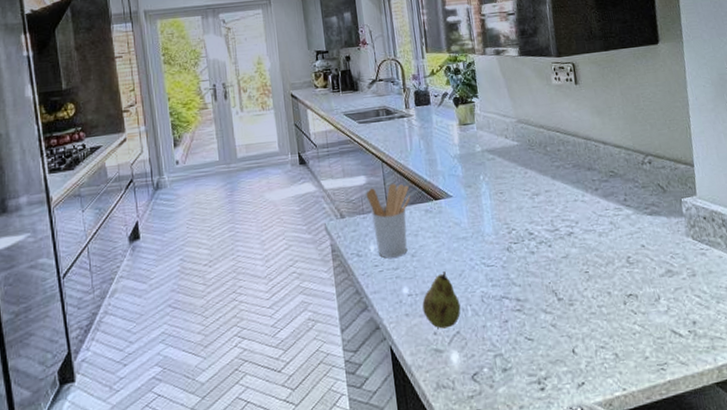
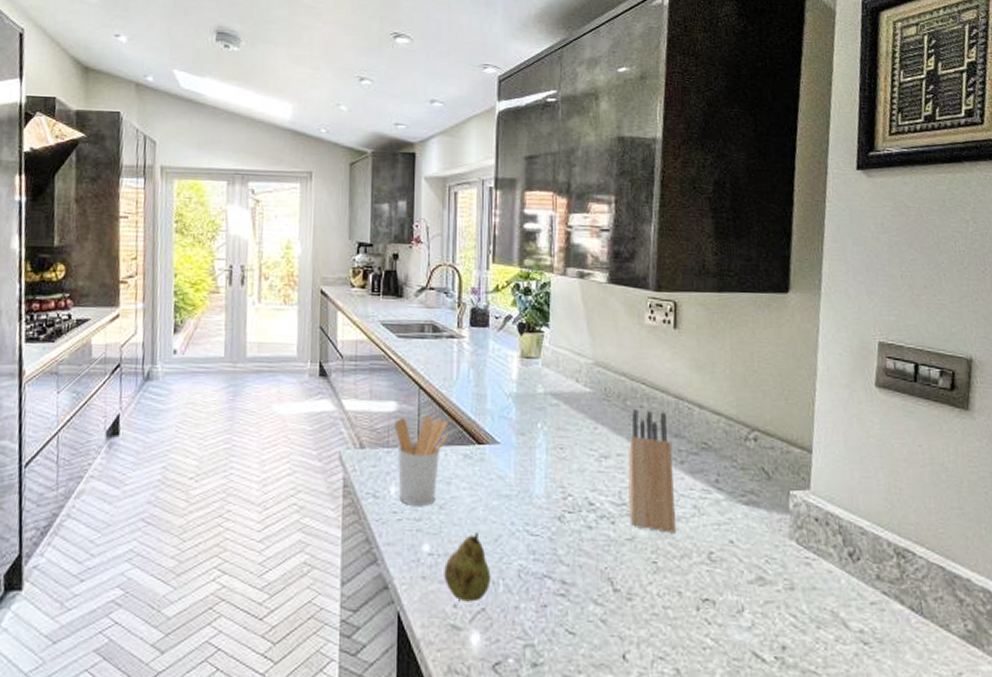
knife block: none [552,152,599,247] -> present [628,409,675,533]

